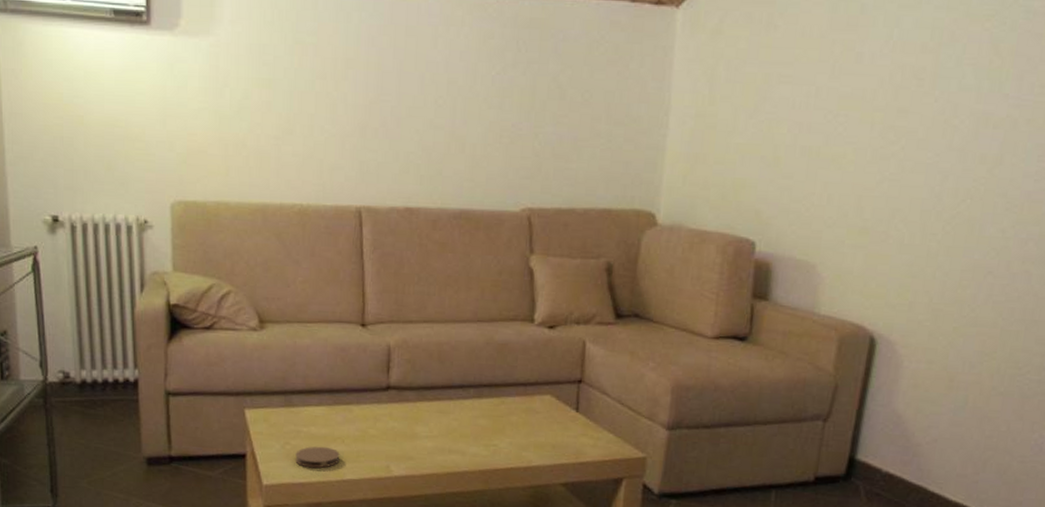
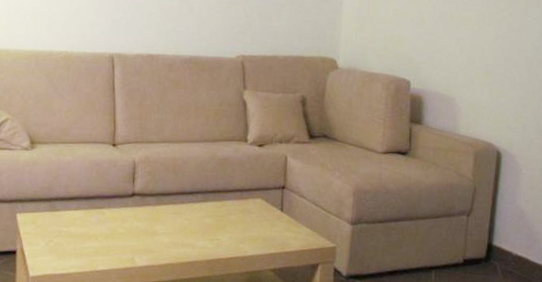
coaster: present [295,446,340,469] -> none [57,243,94,262]

